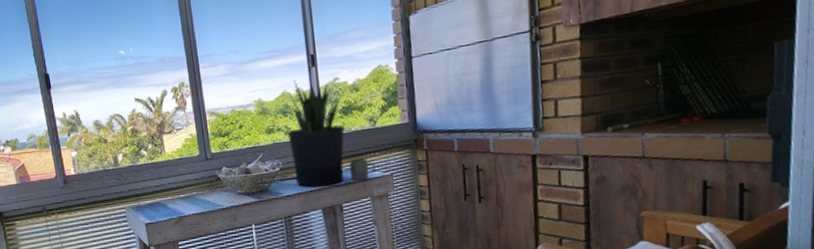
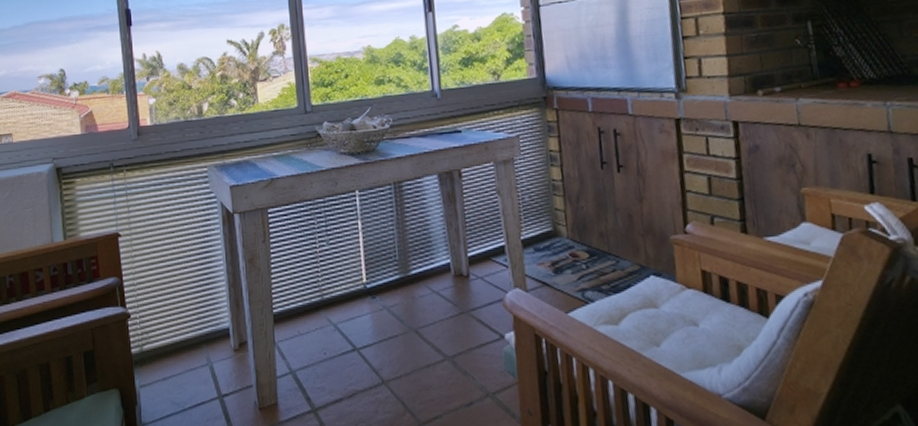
planter: present [287,80,345,187] -> none [399,26,465,149]
mug: present [349,158,376,181] -> none [469,117,500,142]

